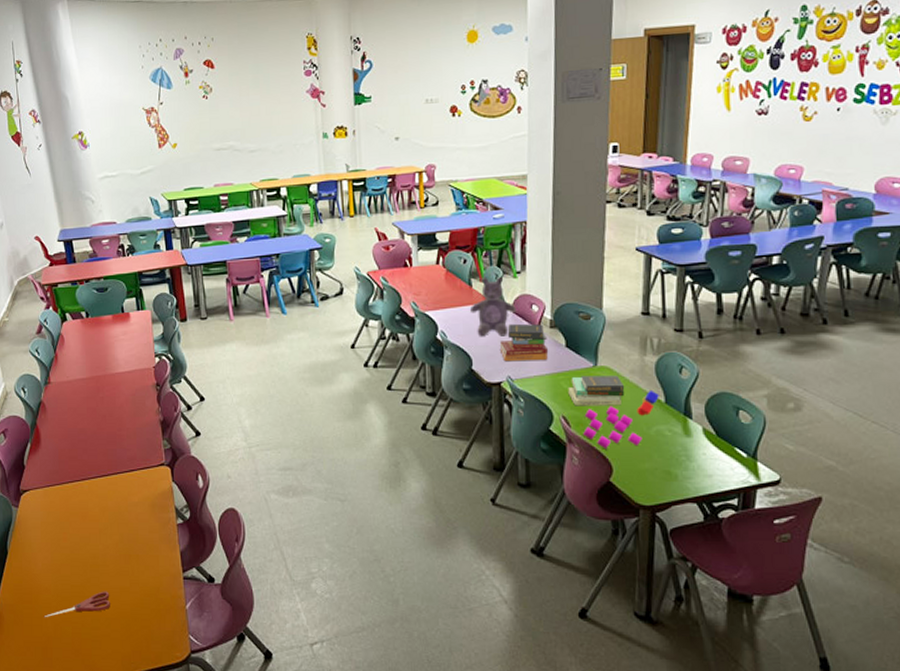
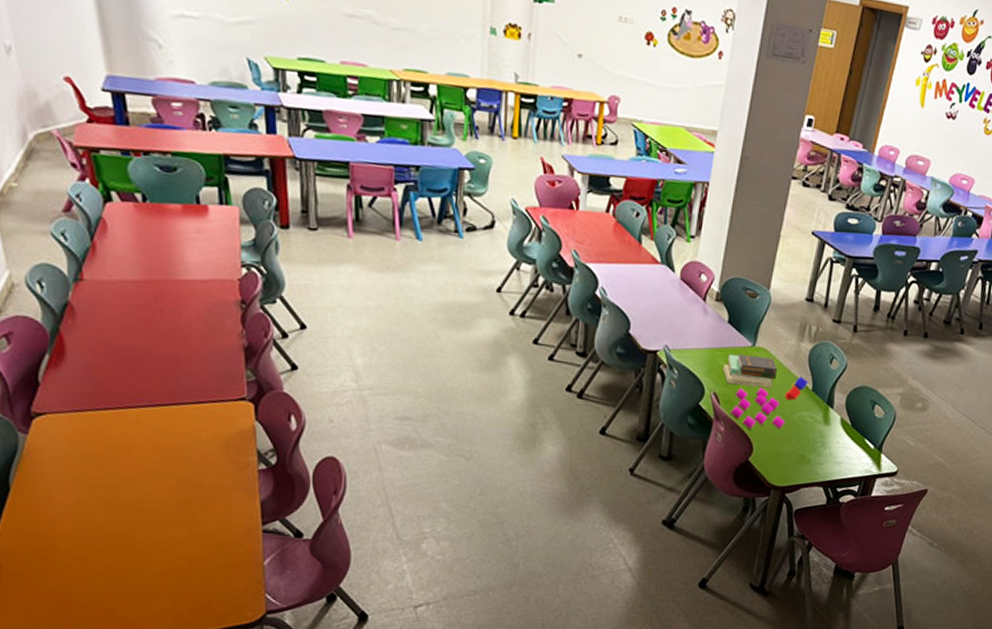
scissors: present [45,591,110,618] -> none [65,541,161,570]
stuffed animal: present [469,276,517,337] -> none [635,235,685,303]
books: present [500,323,549,362] -> none [662,290,711,333]

